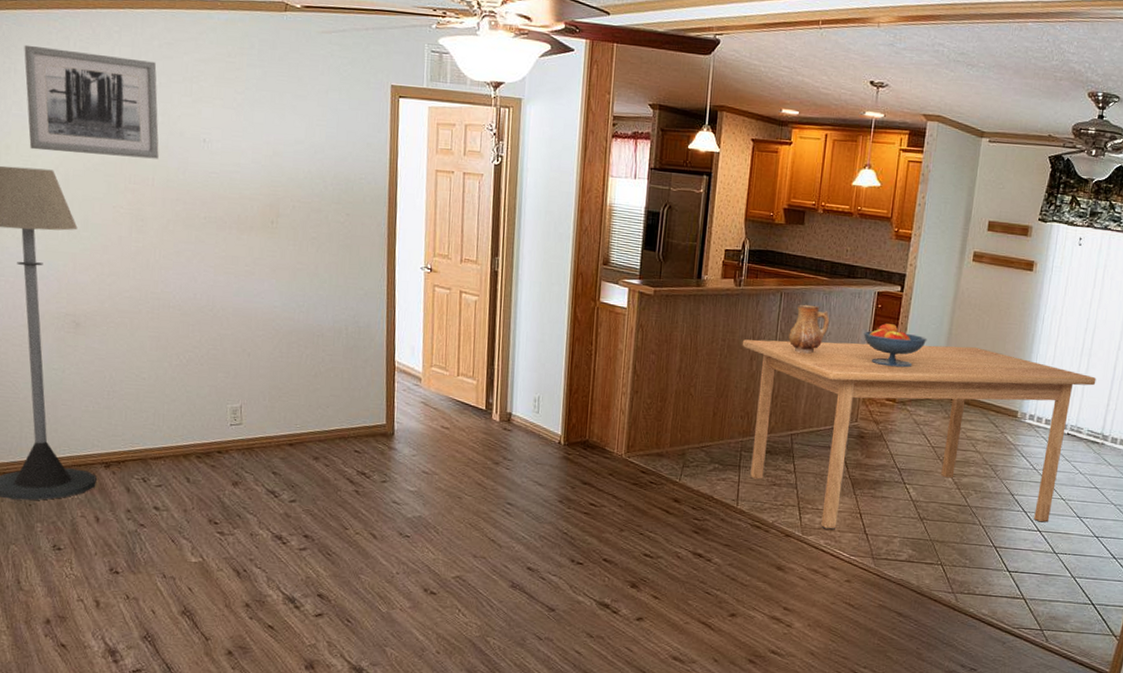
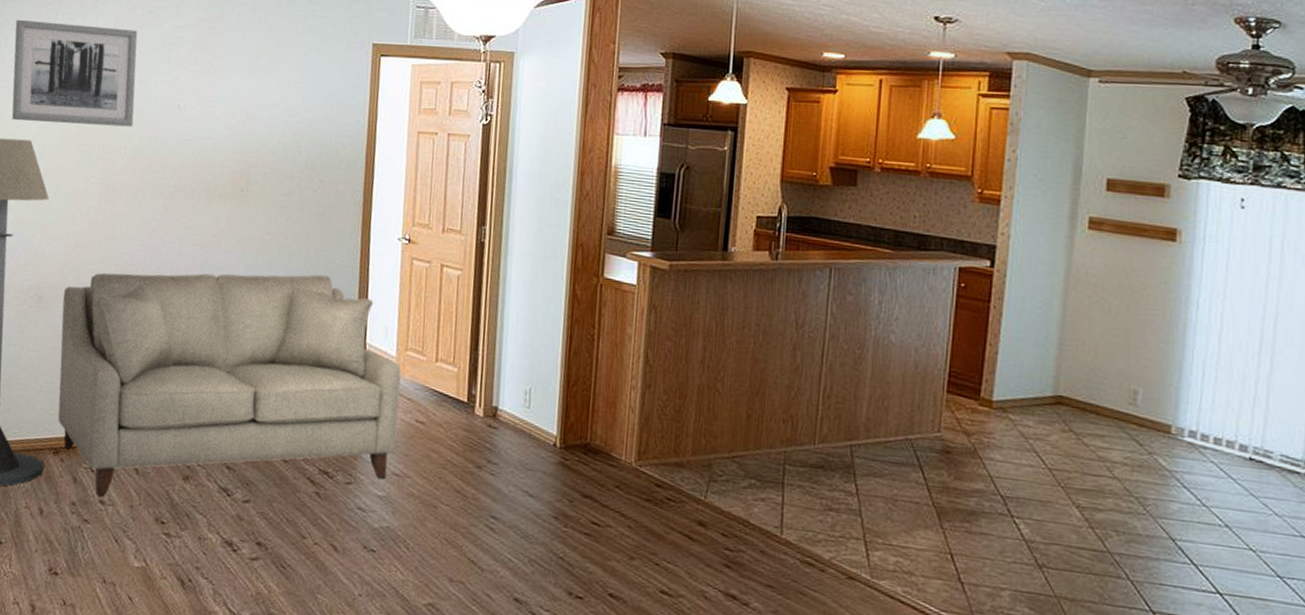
sofa: none [101,299,427,504] -> present [58,272,402,497]
table: present [742,339,1096,530] -> none [781,324,1286,582]
ceramic pitcher: present [788,304,830,354] -> none [842,282,896,344]
fruit bowl: present [863,322,928,368] -> none [943,306,1032,364]

